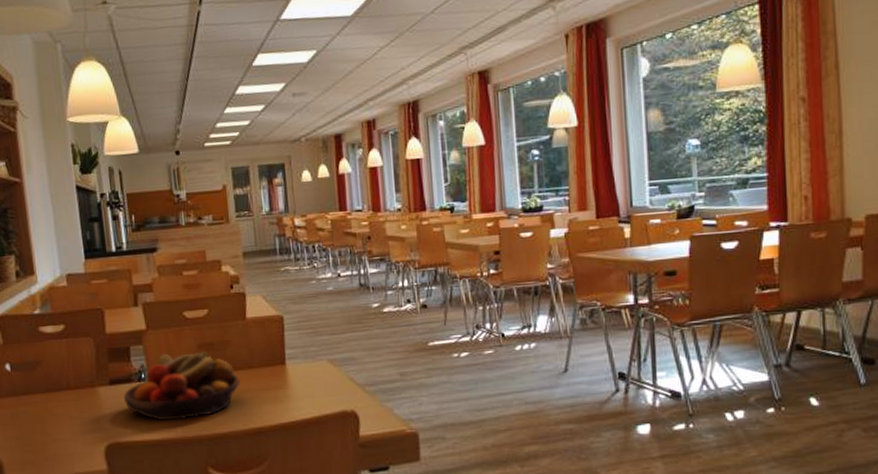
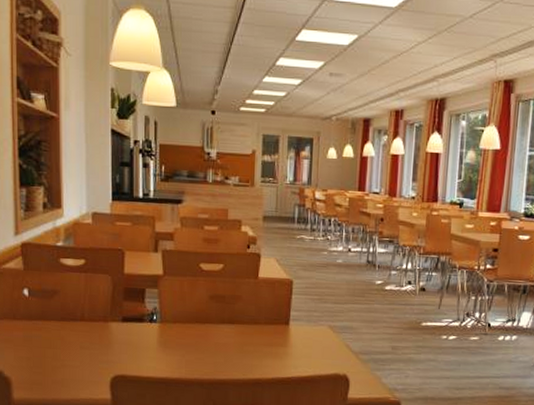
fruit bowl: present [123,352,240,421] -> none [134,299,245,363]

